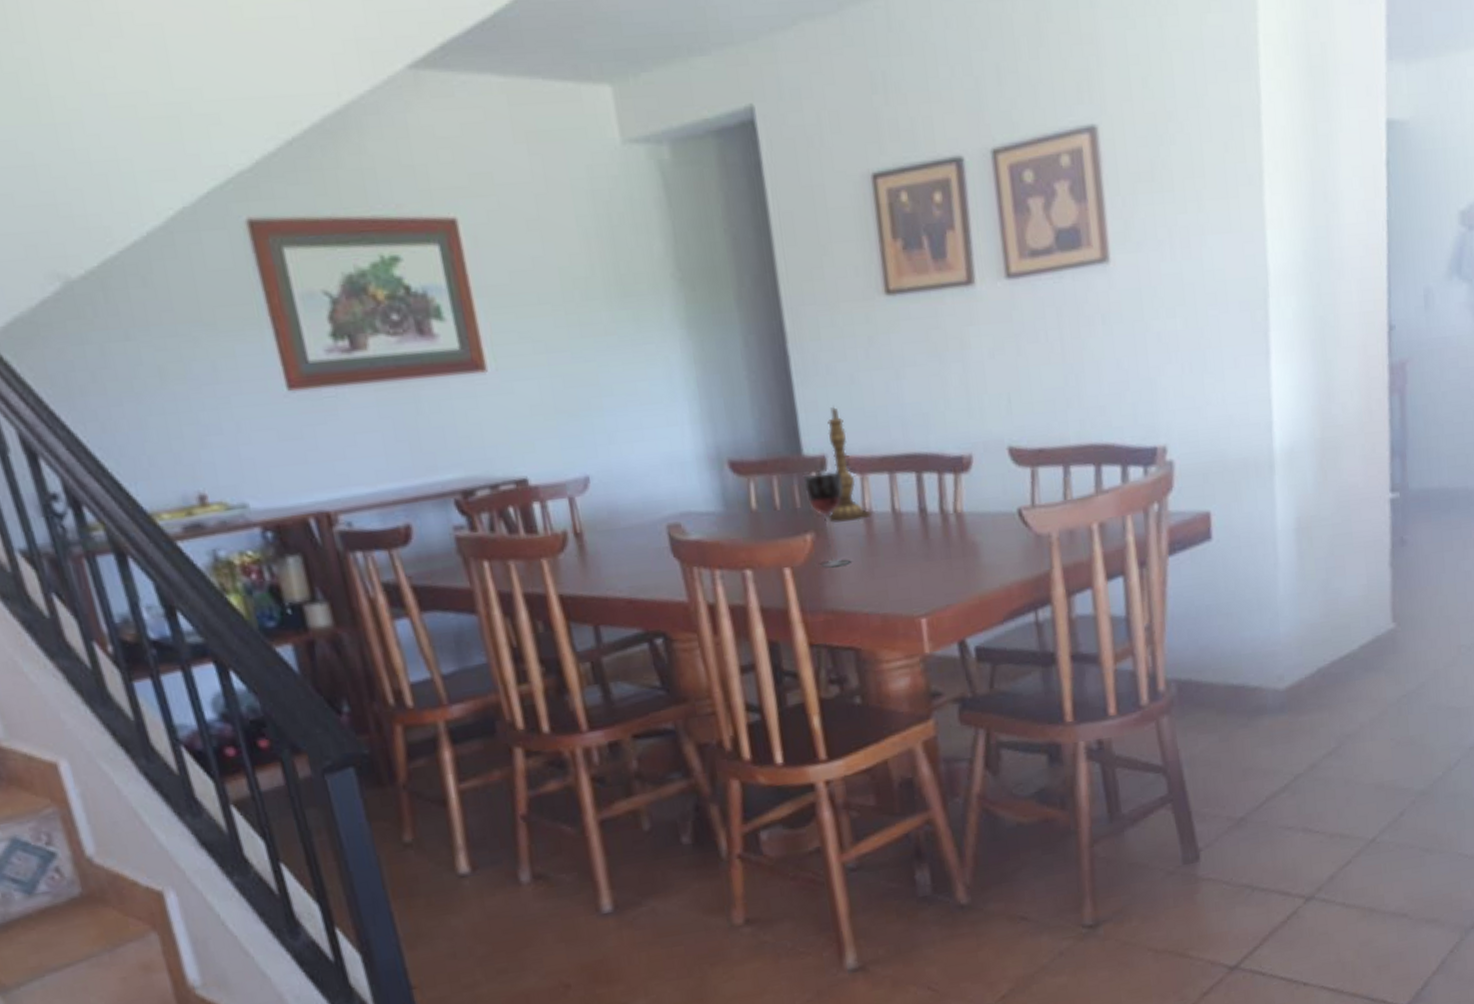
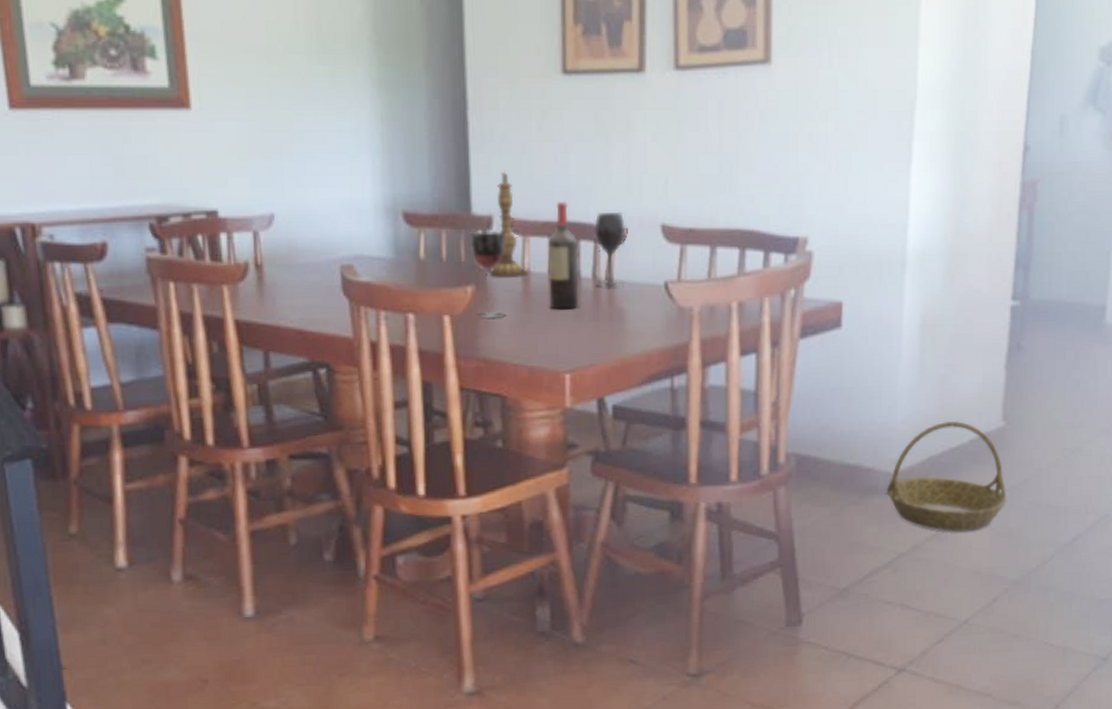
wine bottle: none [888,432,927,551] -> present [548,201,579,310]
wine glass: none [935,437,975,524] -> present [594,211,626,289]
basket: none [1276,627,1405,746] -> present [886,420,1007,532]

